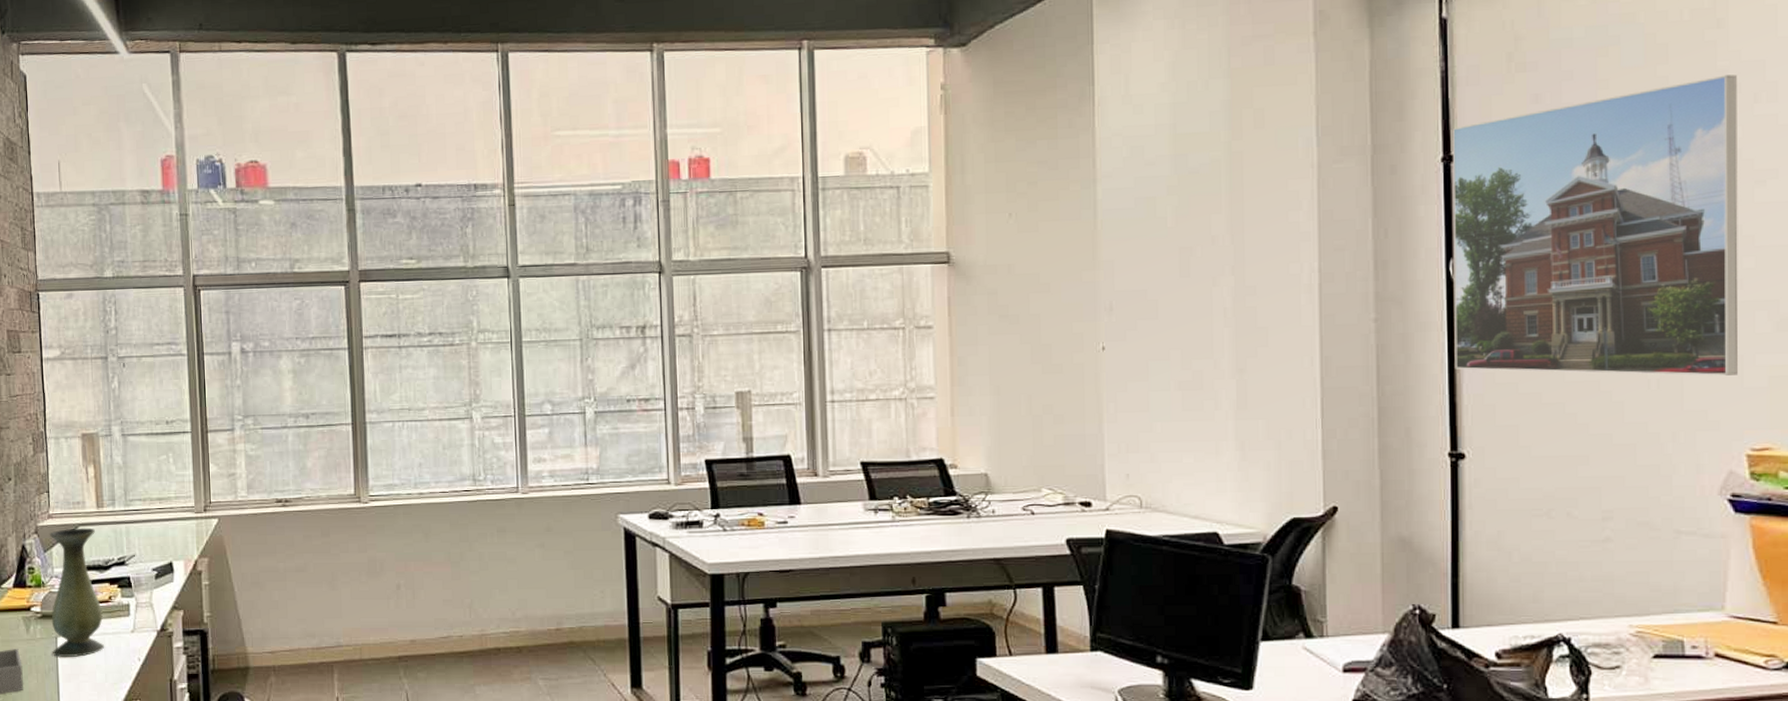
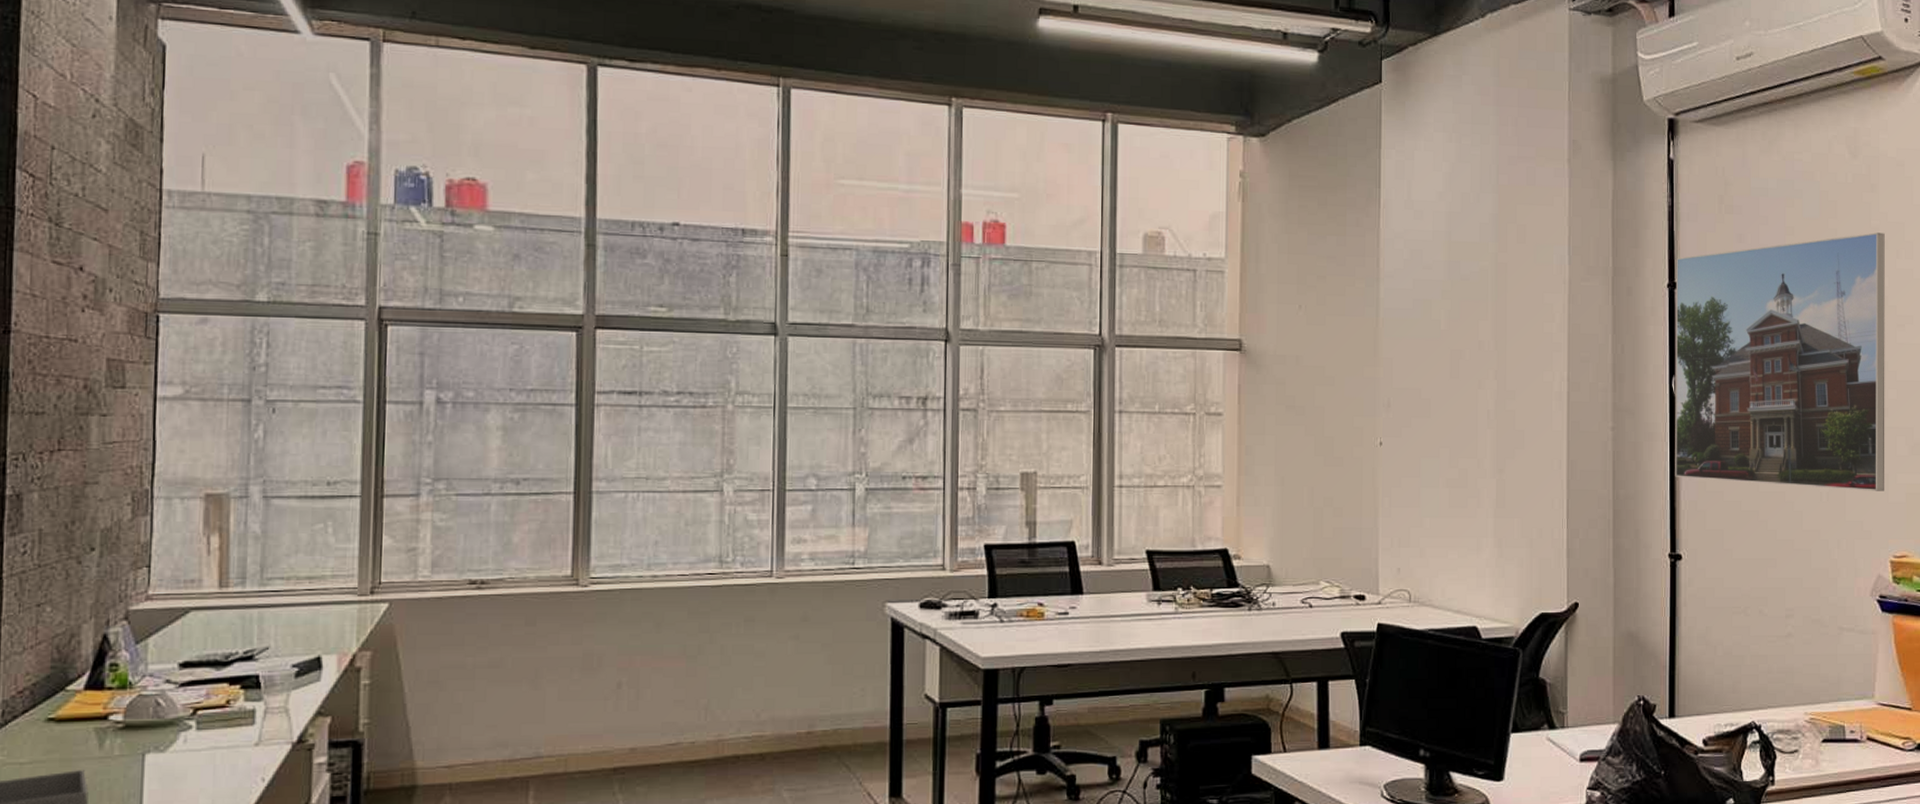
vase: present [50,527,105,657] -> none [136,612,215,779]

